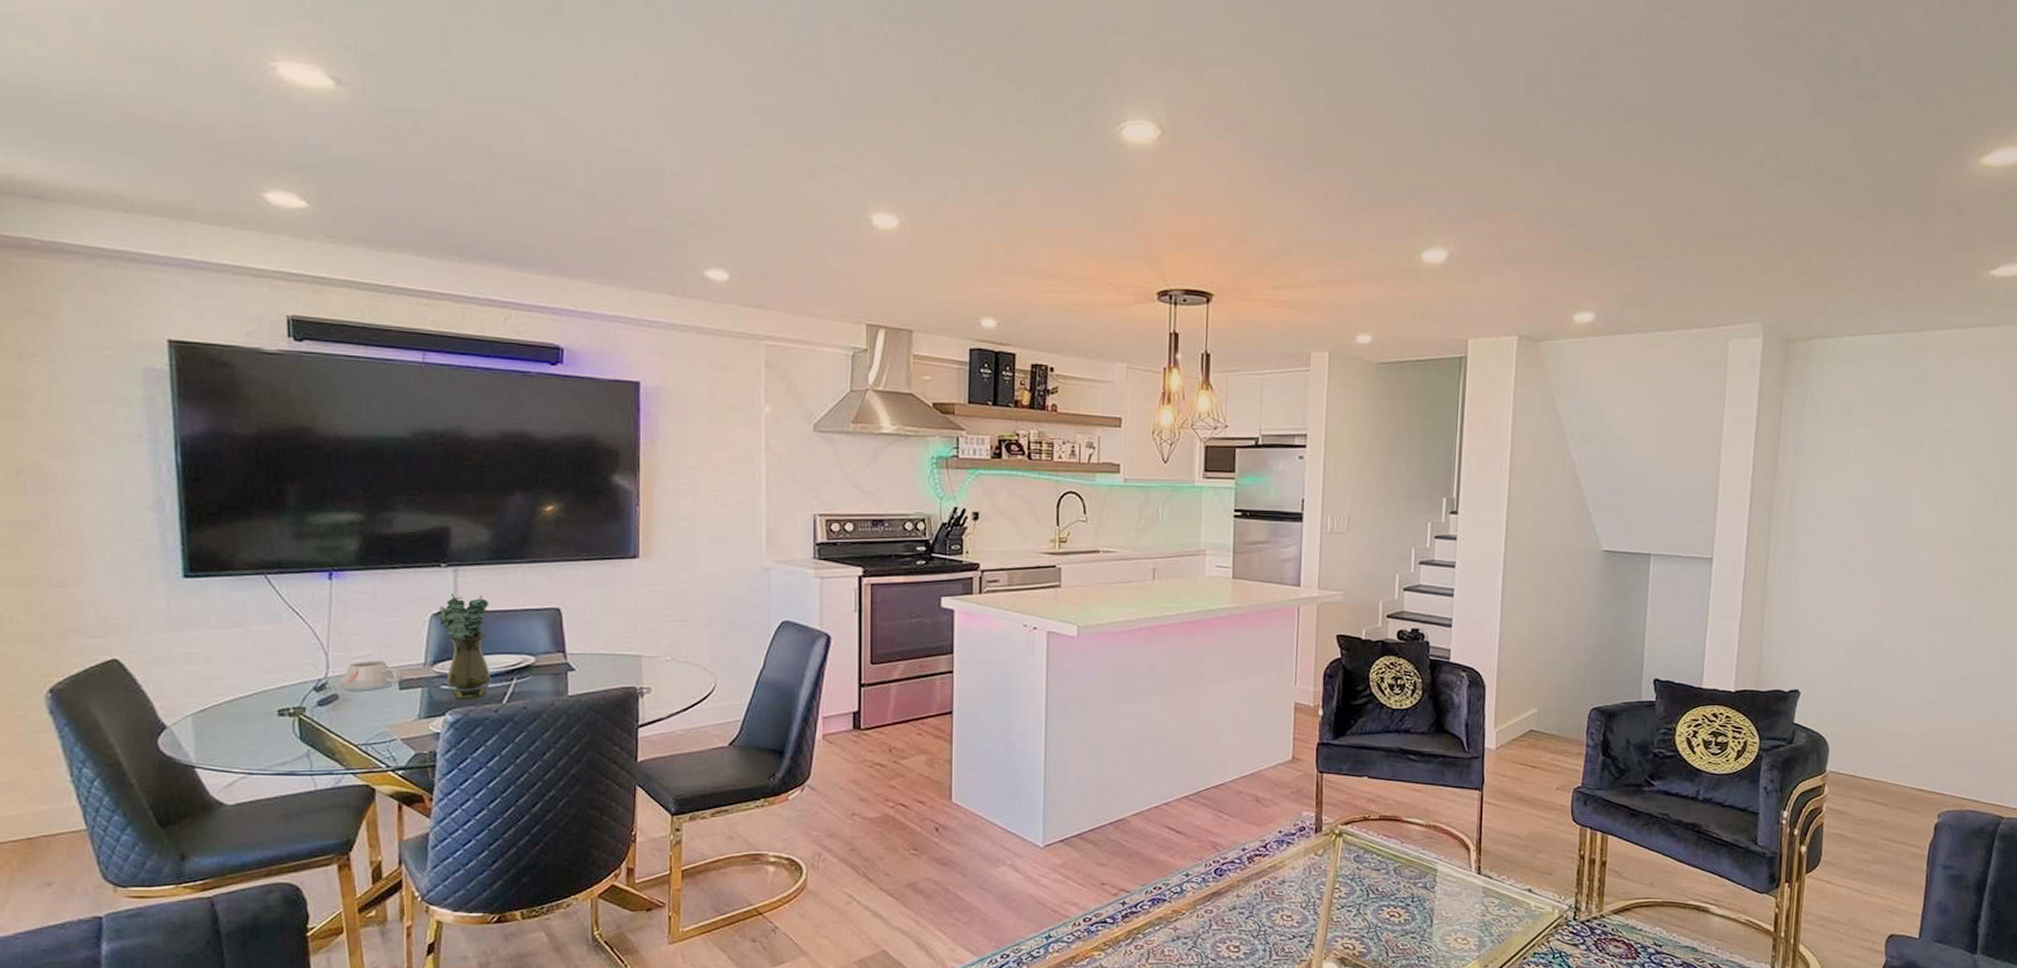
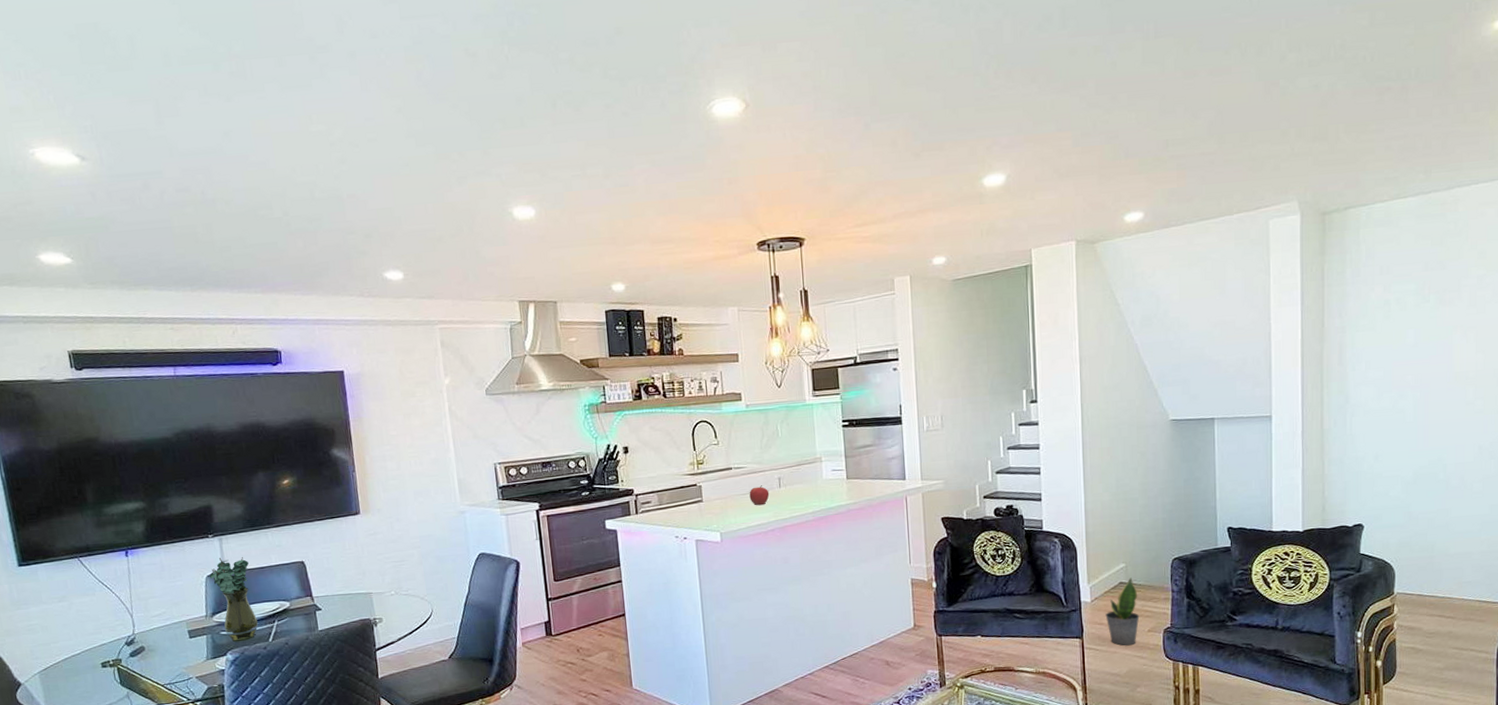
cup: present [341,661,402,691] -> none [145,617,191,643]
fruit: none [1116,575,1141,599] -> present [749,485,770,506]
potted plant: none [1510,726,1549,804] -> present [1105,577,1140,646]

